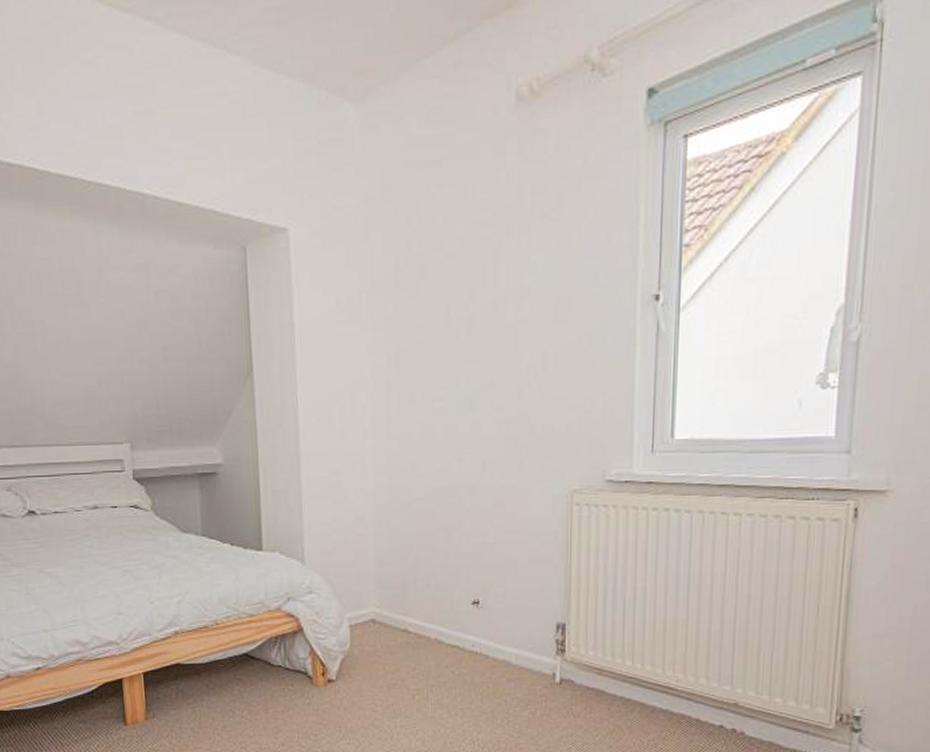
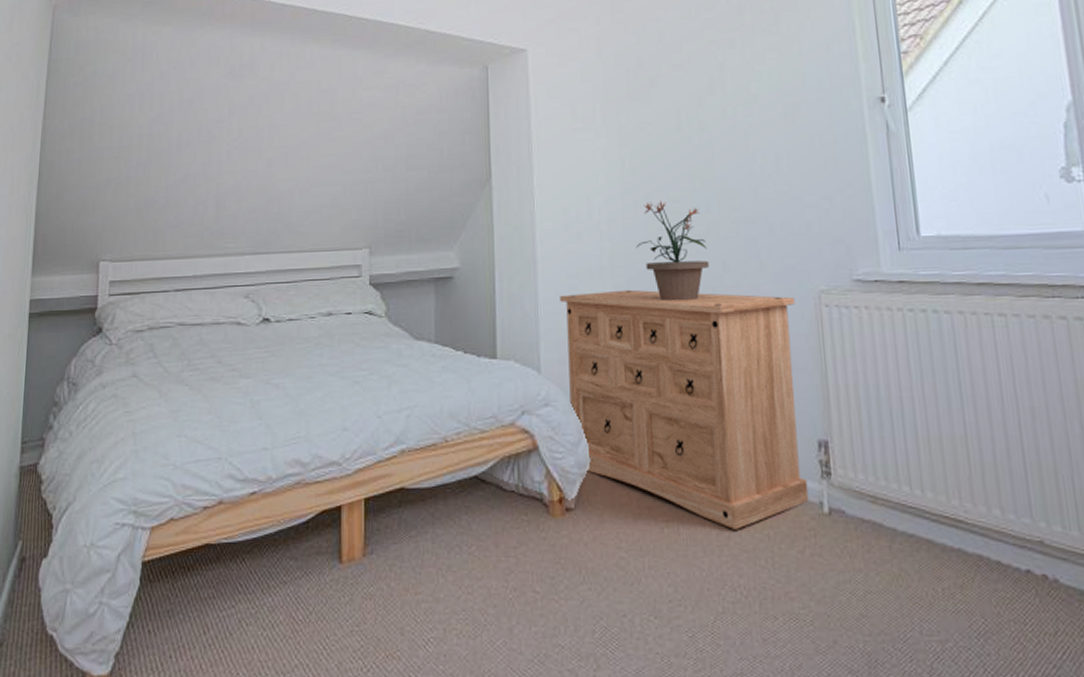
dresser: none [323,487,548,696] -> present [560,289,809,530]
potted plant: none [399,399,470,499] -> present [636,201,710,302]

